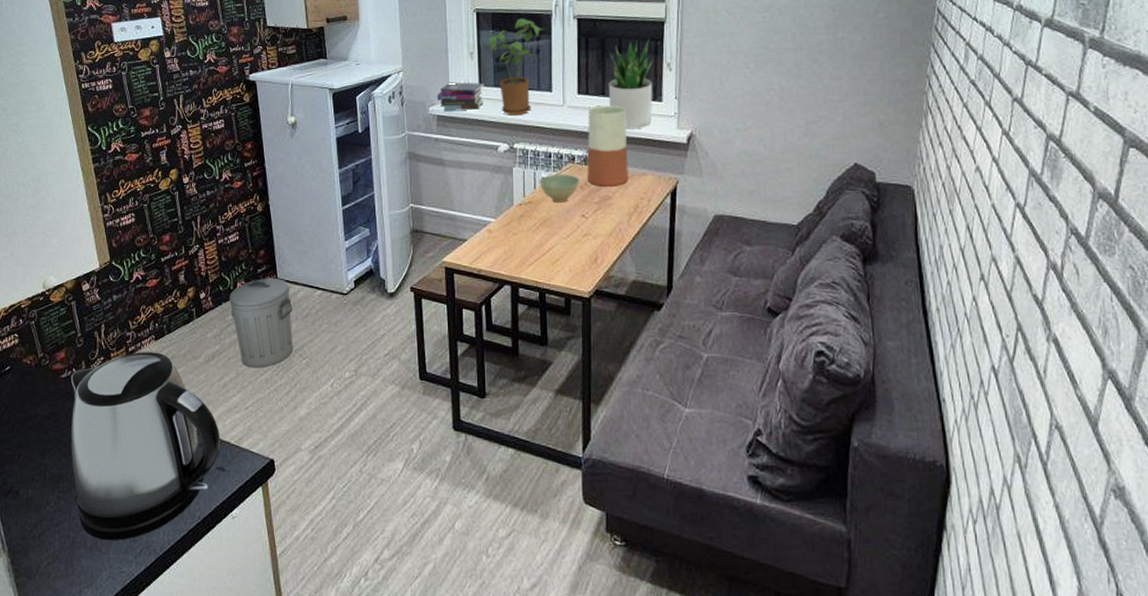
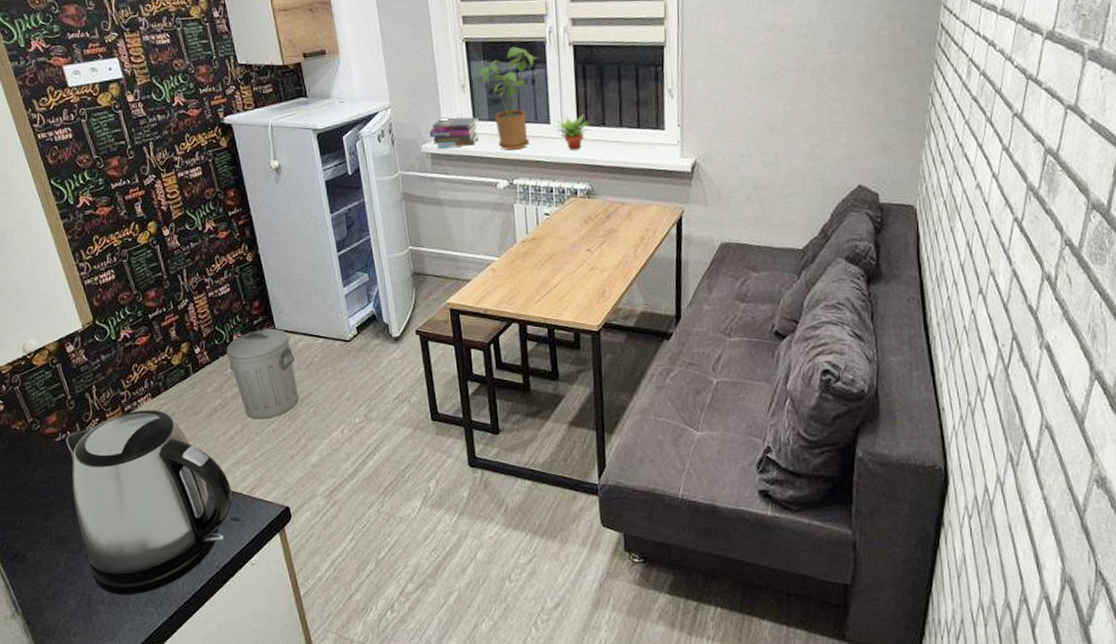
bowl: present [539,174,579,203] -> none [541,208,583,238]
succulent plant: none [556,83,590,119] -> present [554,114,590,152]
vase: present [587,105,629,188] -> none [589,135,633,221]
planter: present [608,39,653,130] -> none [608,65,655,161]

